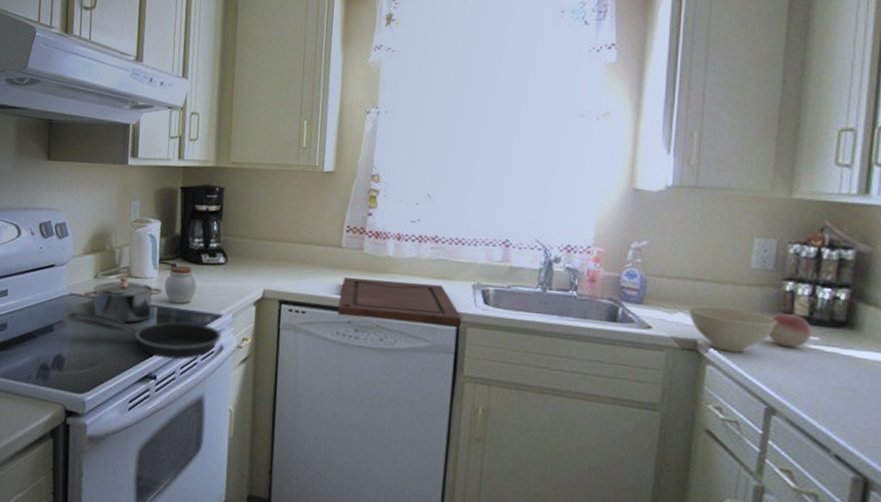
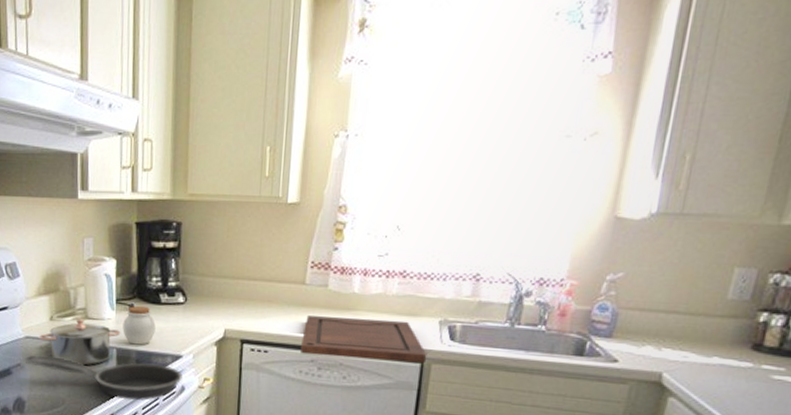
bowl: present [689,305,777,353] -> none [657,337,746,385]
fruit: present [768,313,812,348] -> none [734,345,780,379]

